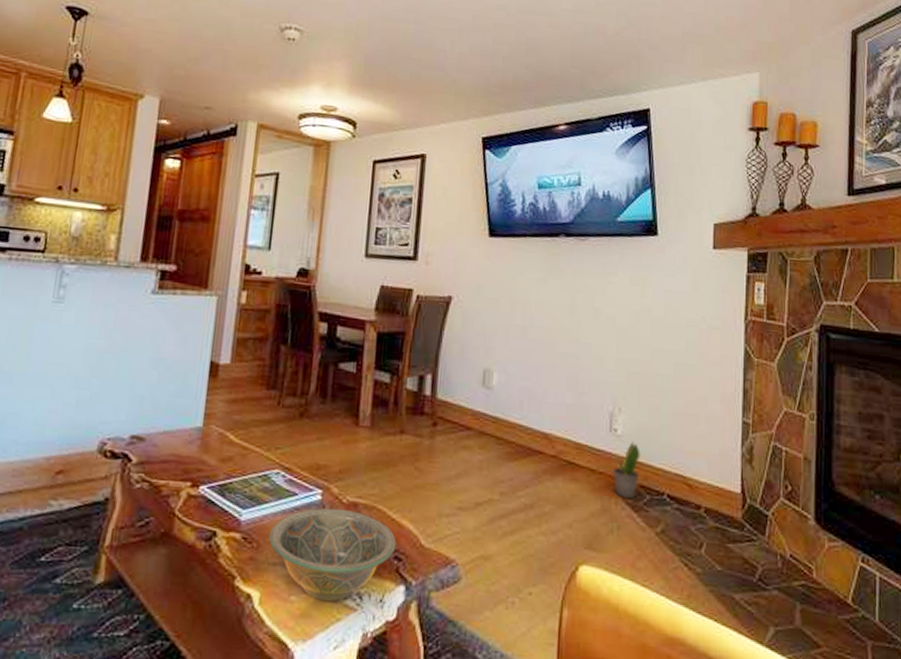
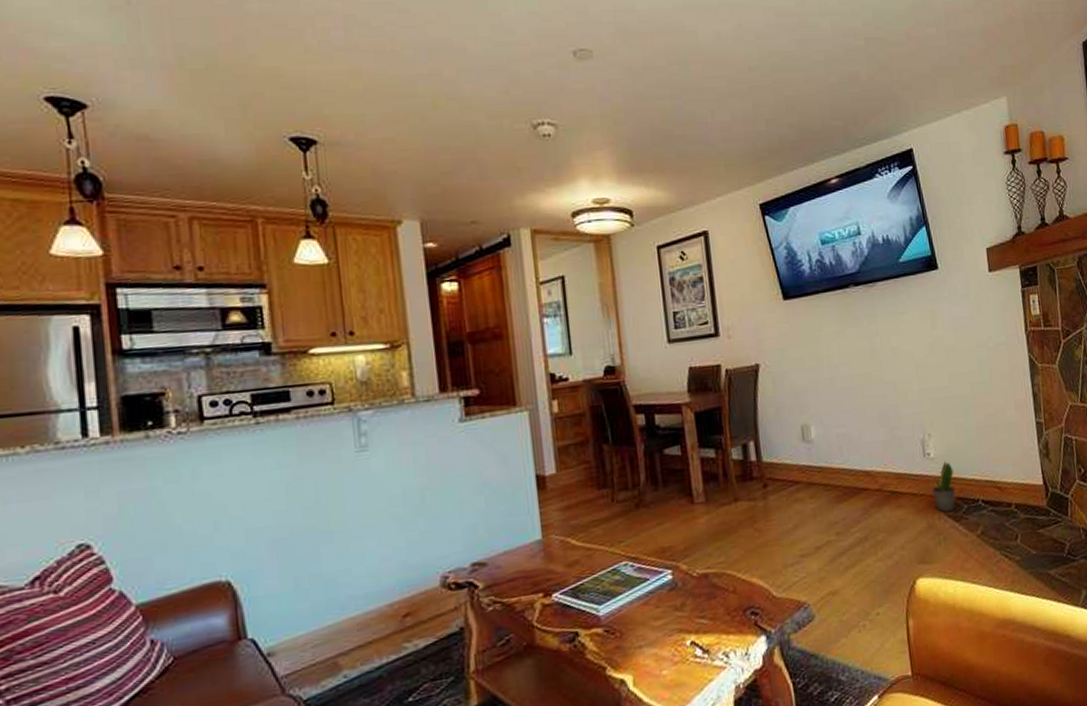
decorative bowl: present [269,507,396,602] -> none [630,581,751,668]

